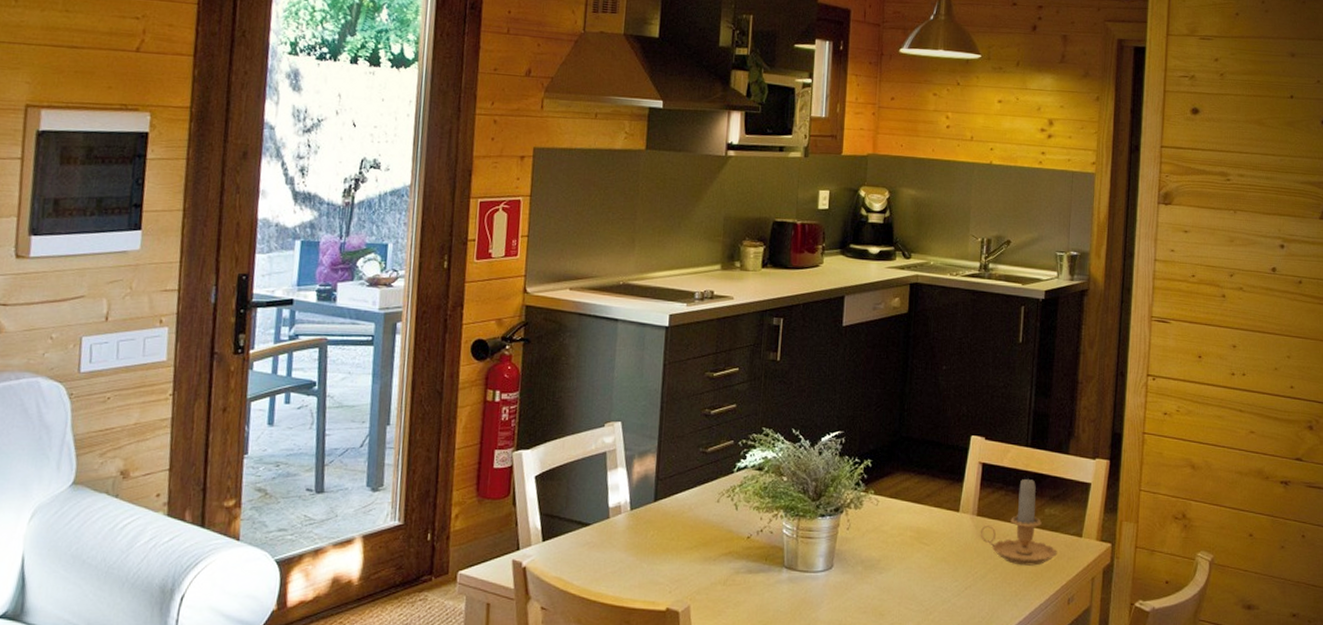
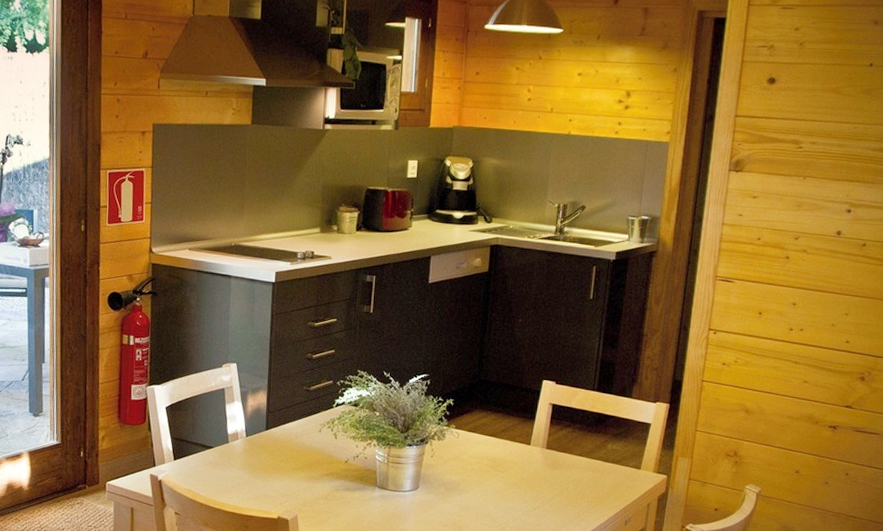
candle: present [980,476,1057,566] -> none [548,416,617,492]

